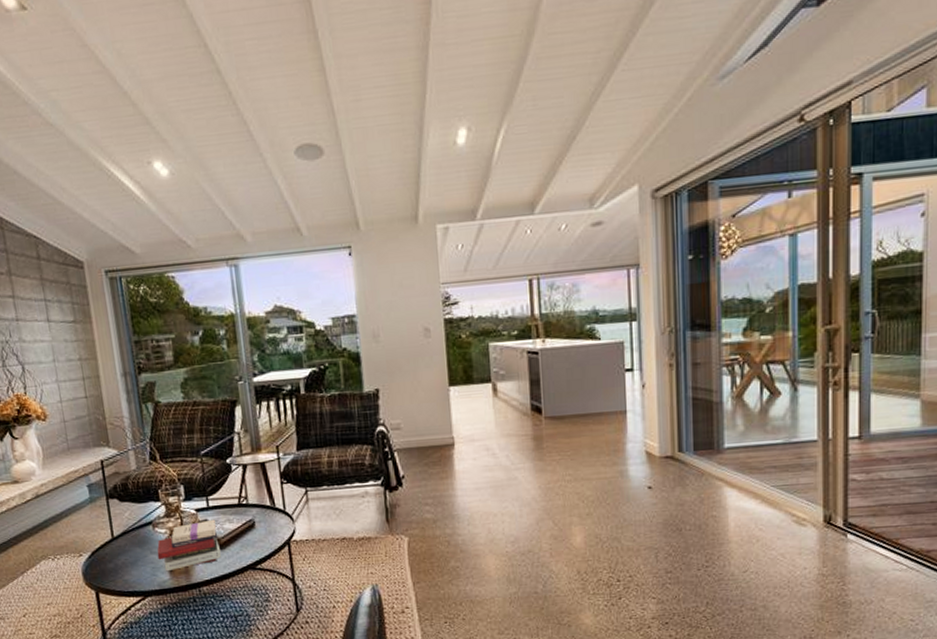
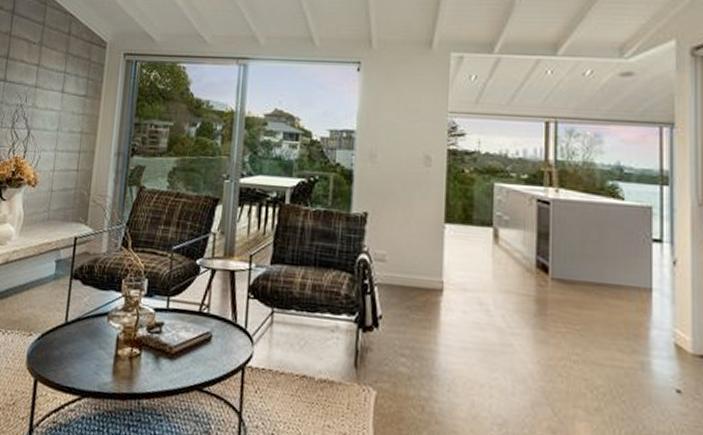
books: present [157,519,221,572] -> none [104,323,171,373]

